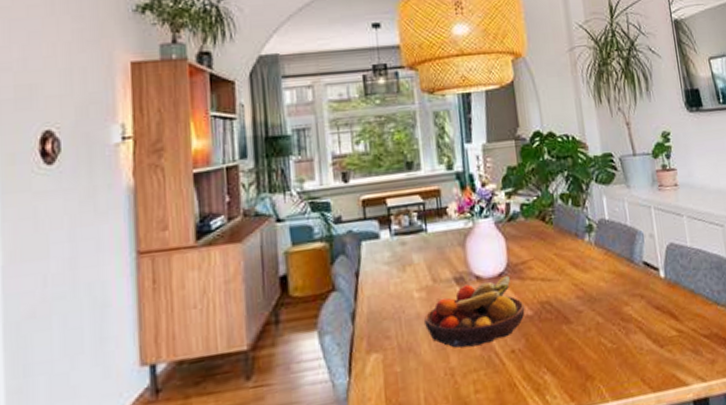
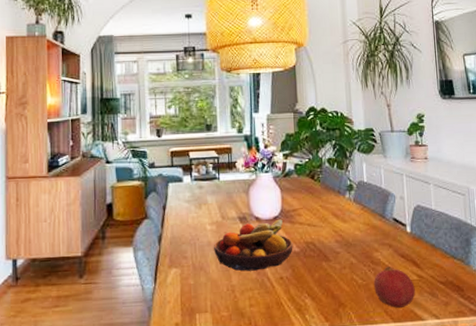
fruit: none [625,321,676,374] -> present [374,266,415,308]

